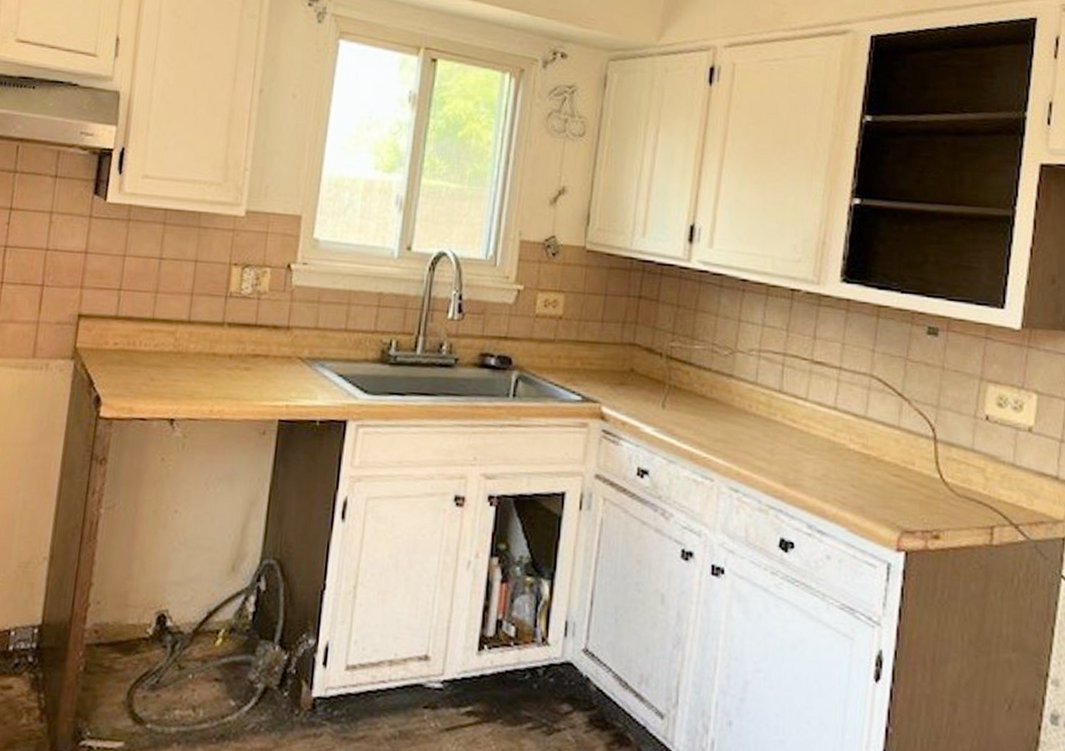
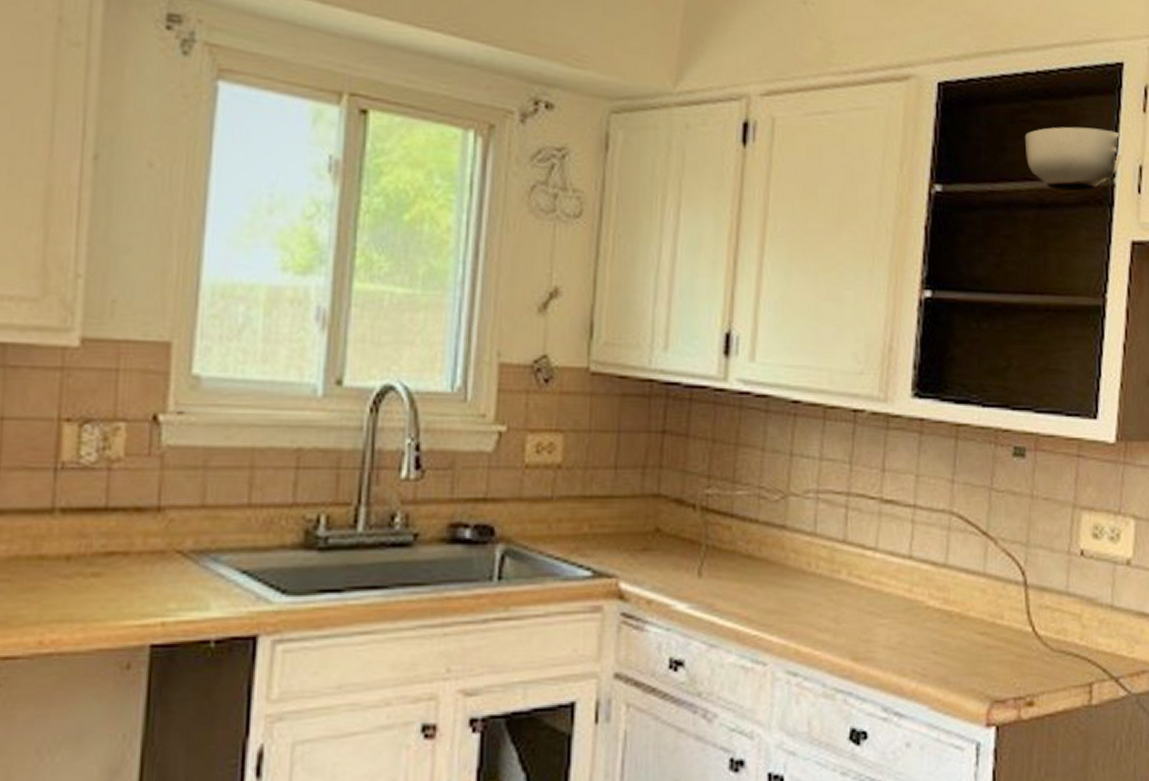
bowl: none [945,70,1034,123] -> present [1024,126,1123,191]

